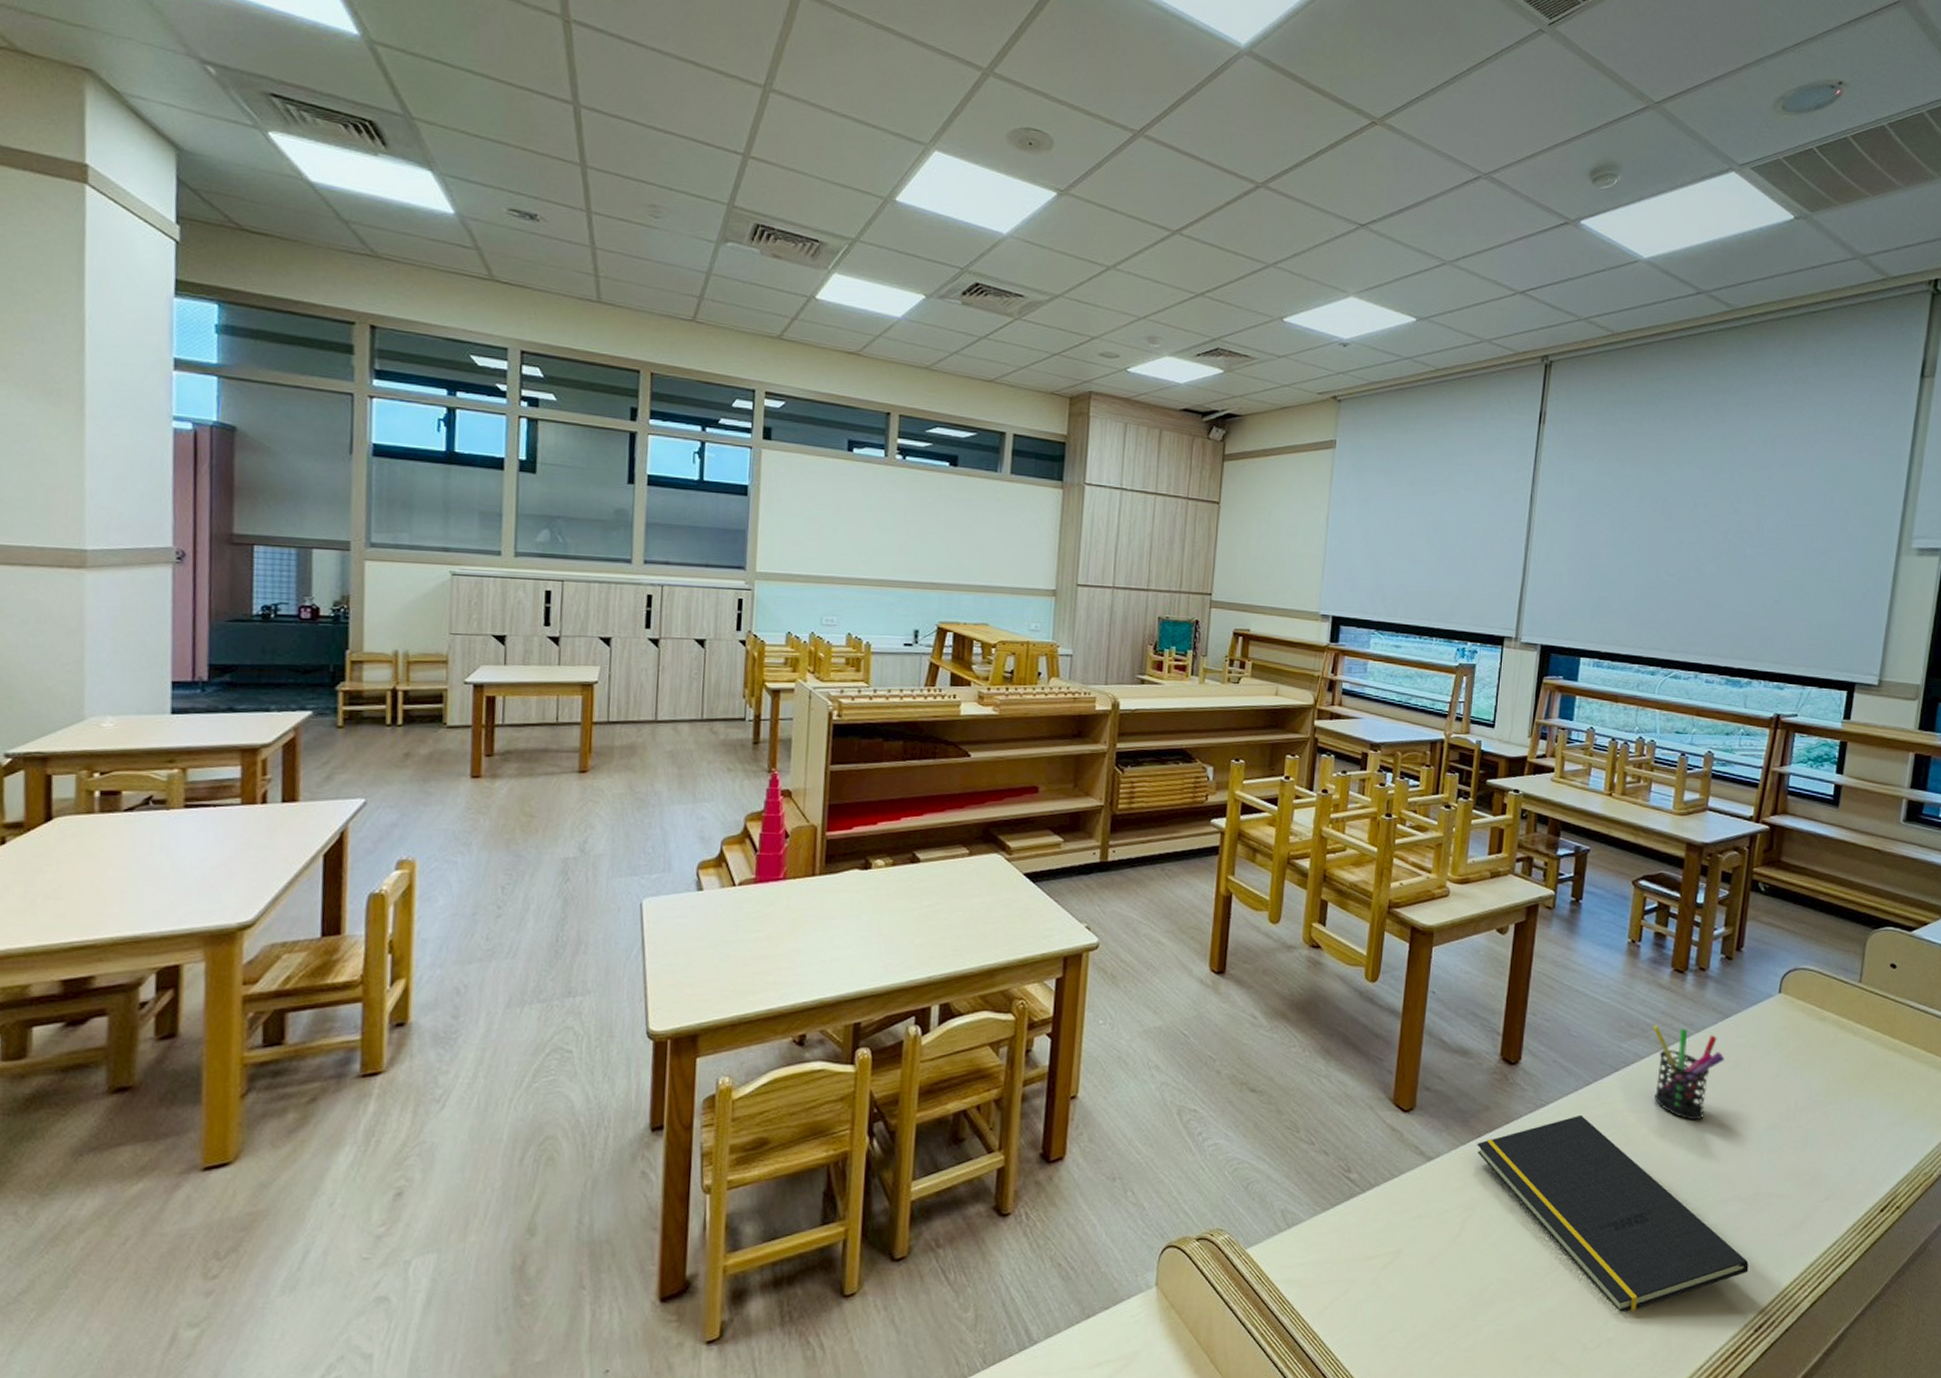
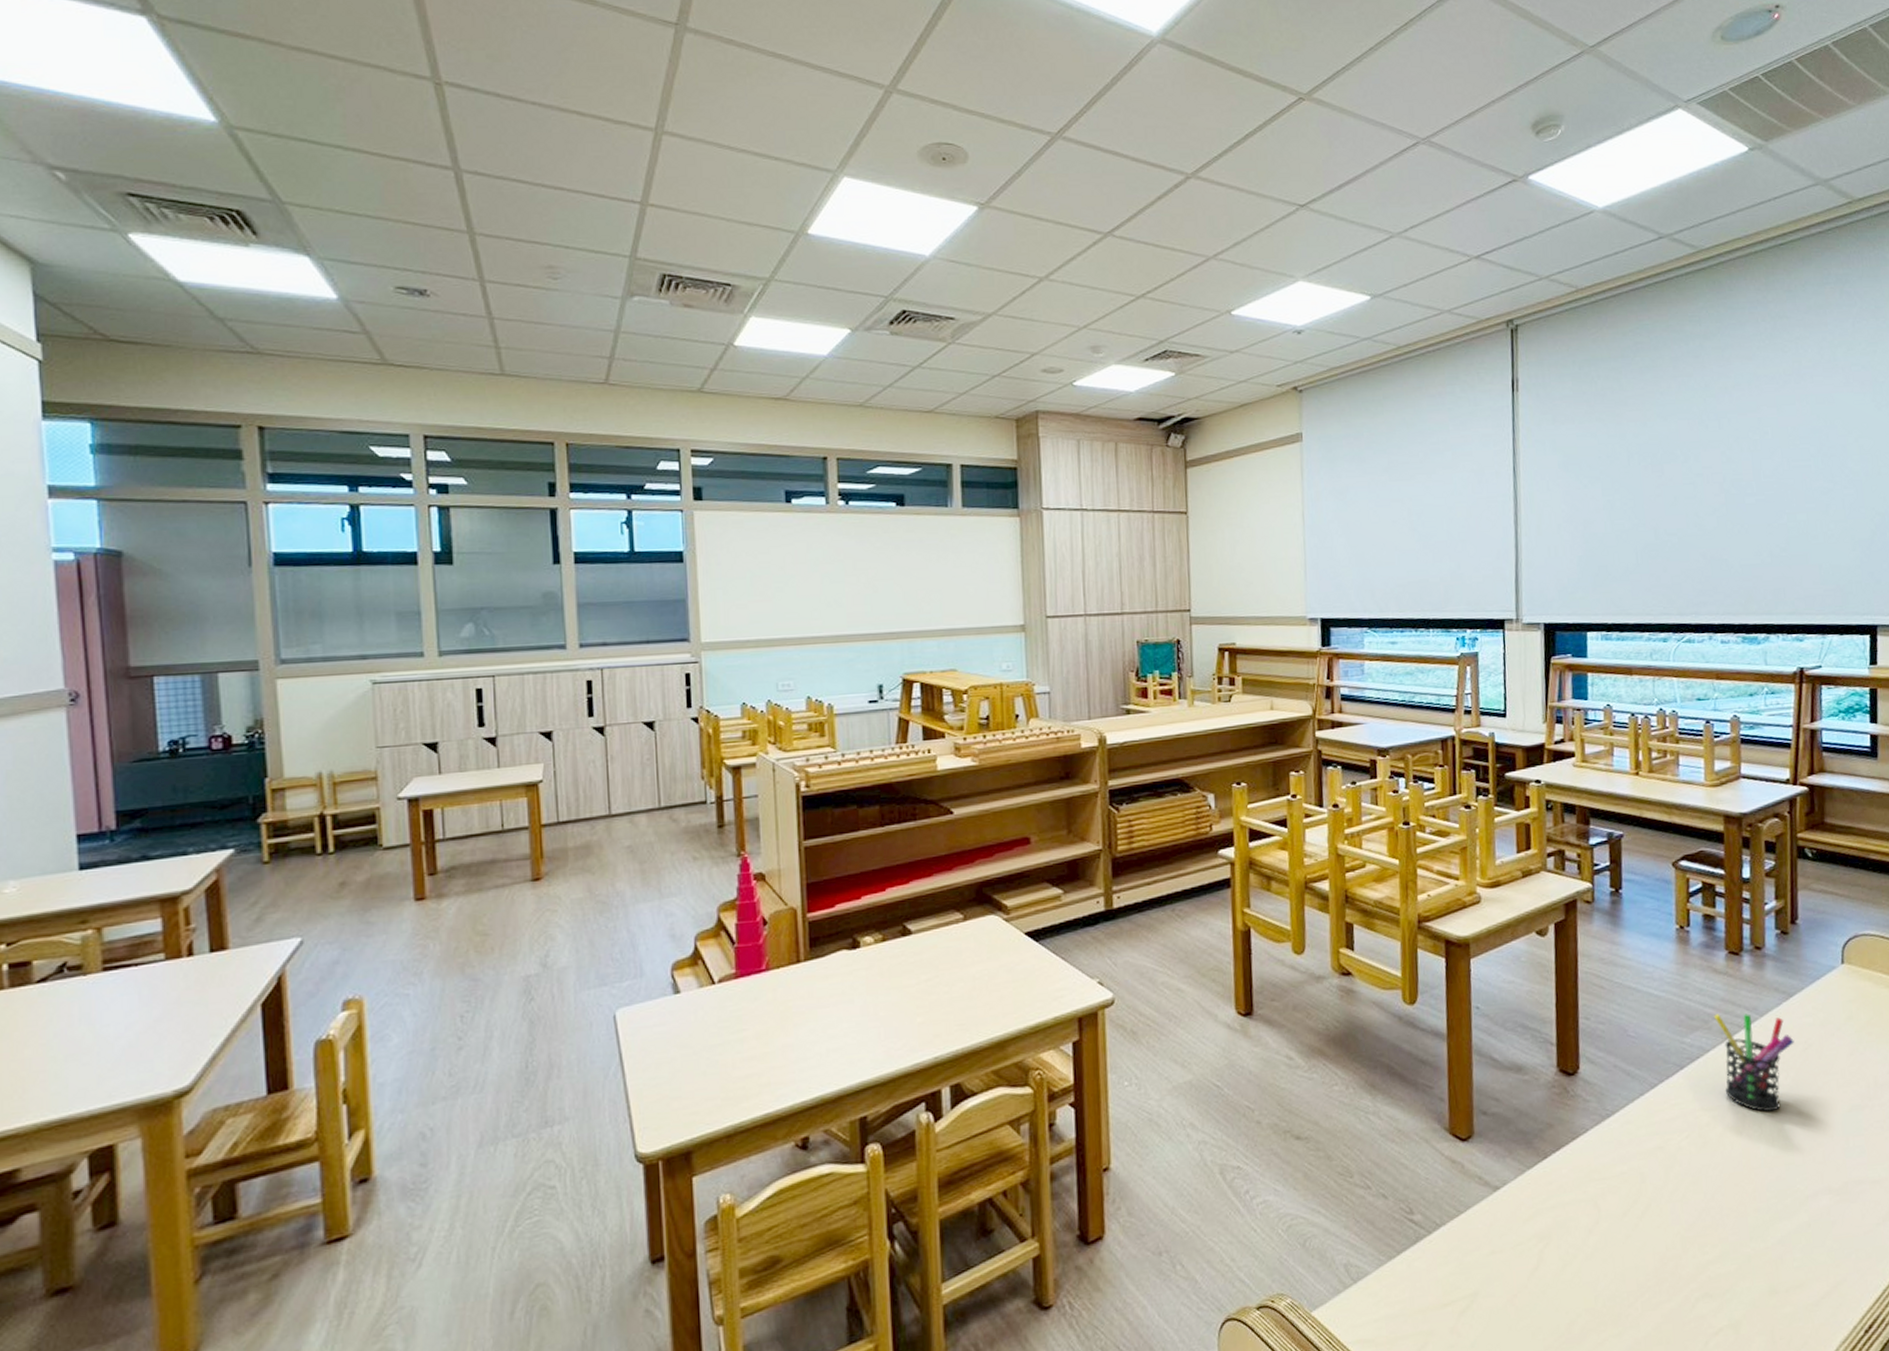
notepad: present [1477,1114,1749,1312] -> none [1544,1120,1850,1330]

